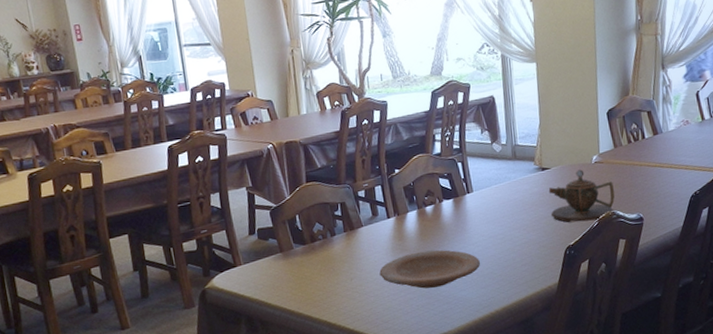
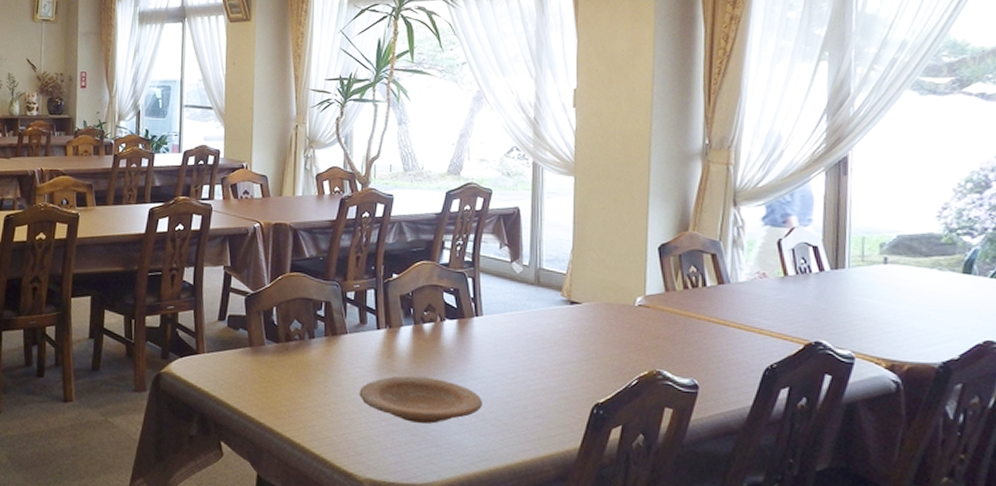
teapot: present [548,169,615,222] -> none [576,311,662,378]

